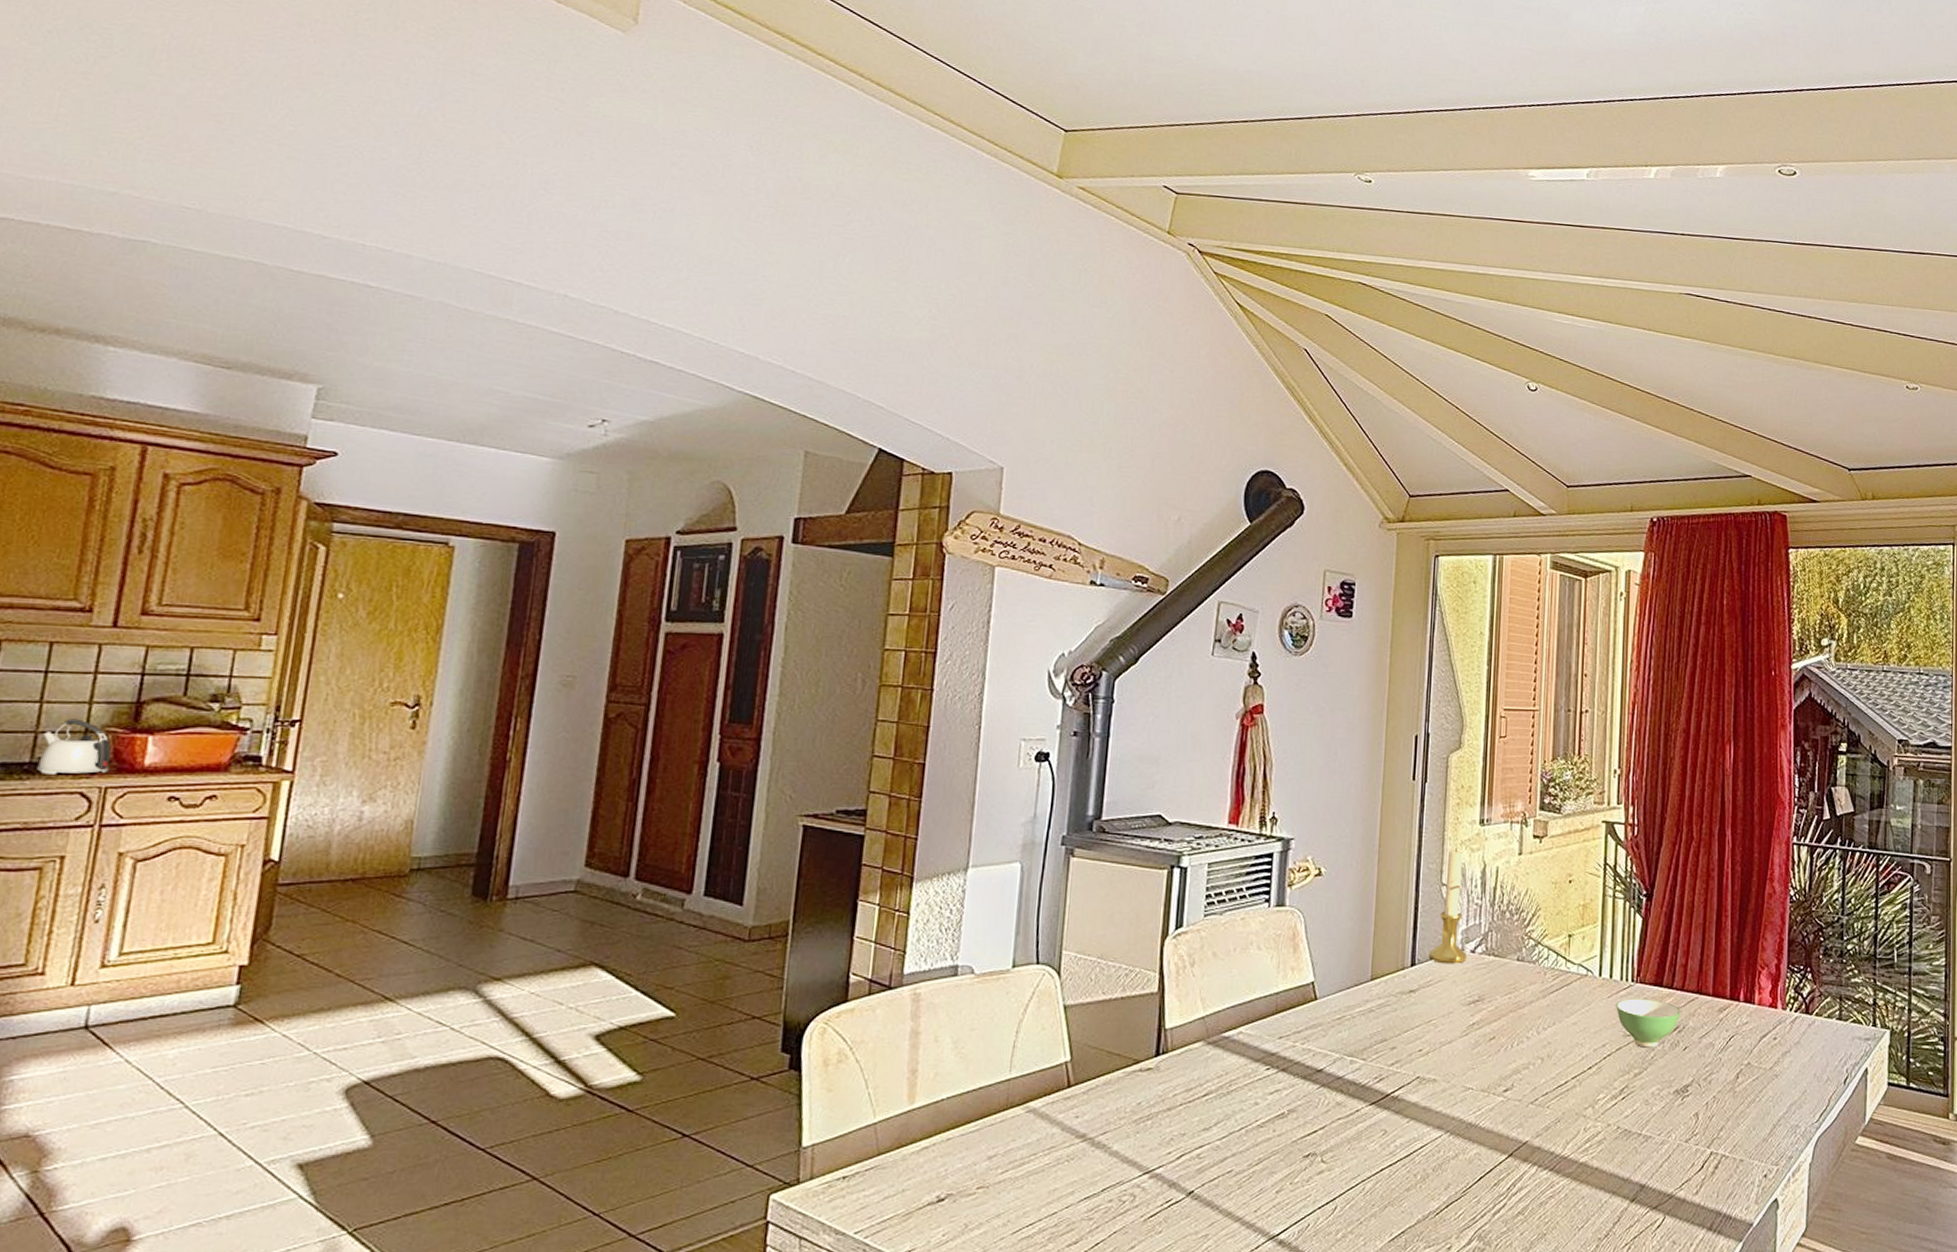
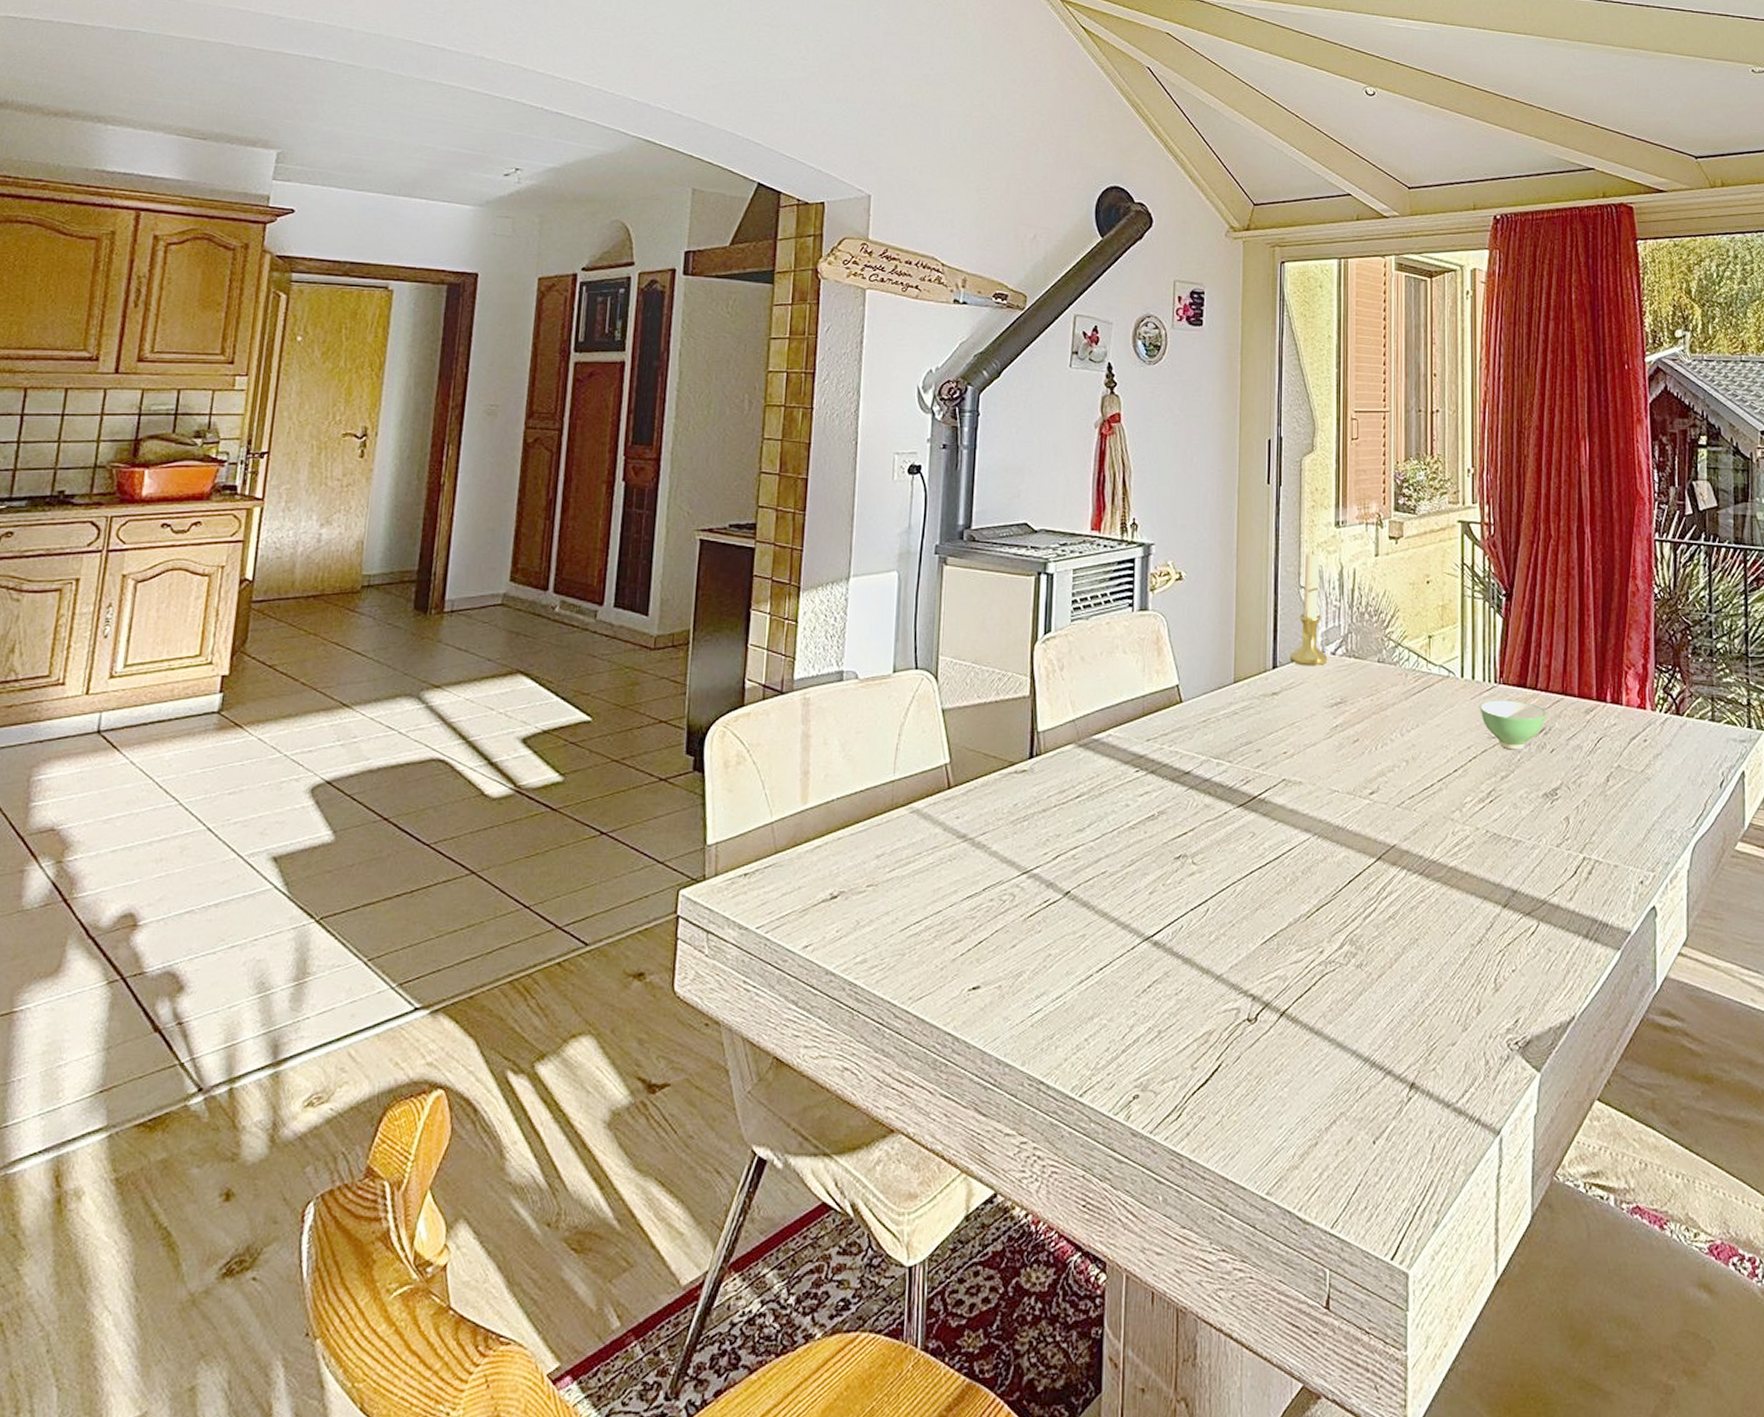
kettle: present [37,718,111,774] -> none [56,456,115,506]

